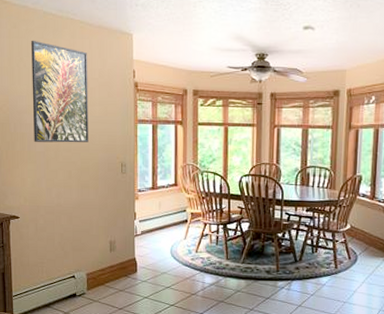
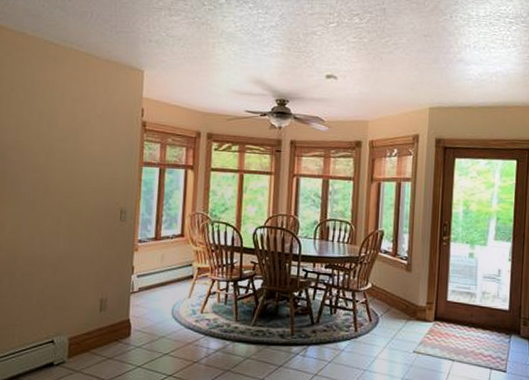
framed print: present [31,40,88,143] -> none [18,69,91,185]

